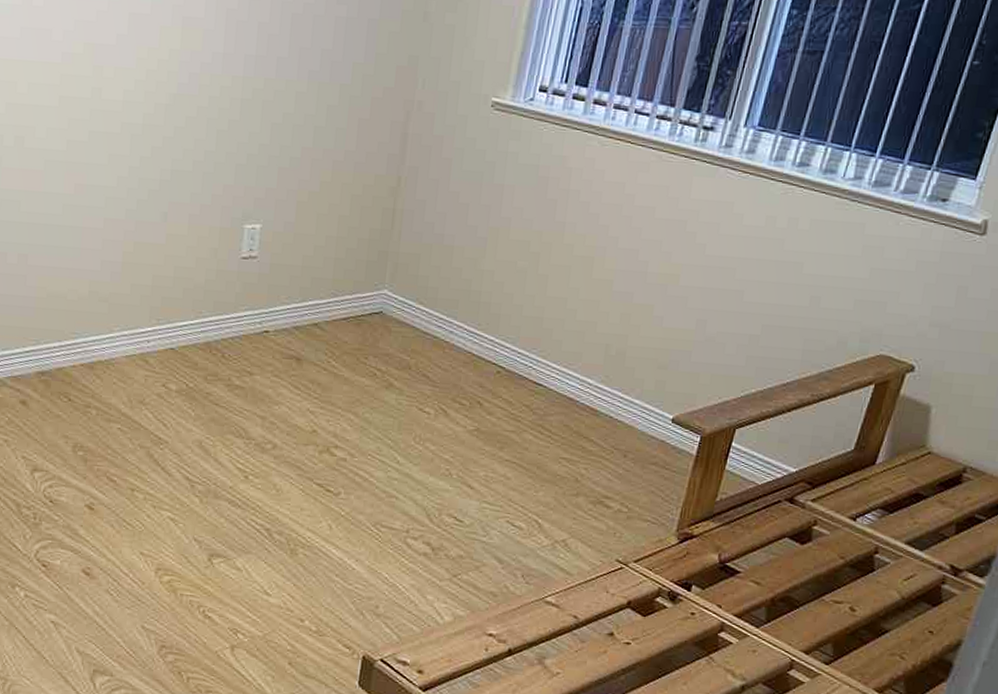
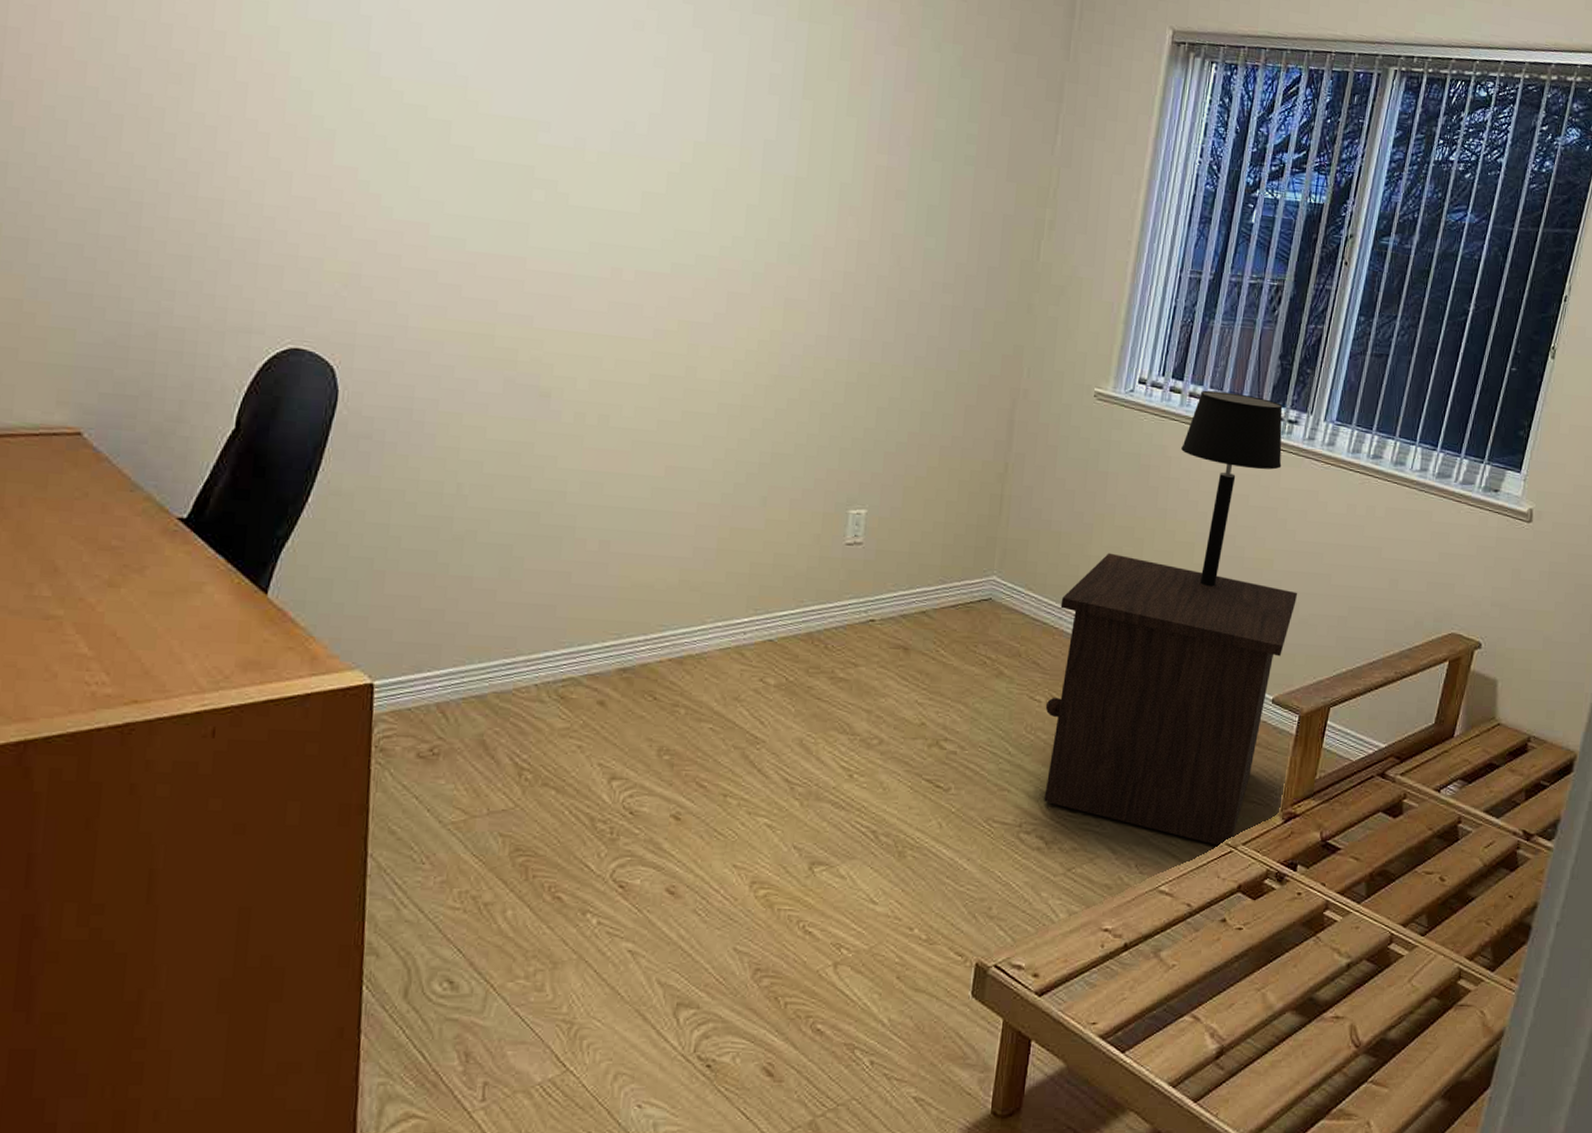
nightstand: none [431,267,706,563] -> present [1044,552,1298,847]
table lamp: none [583,96,698,303] -> present [1181,390,1283,587]

